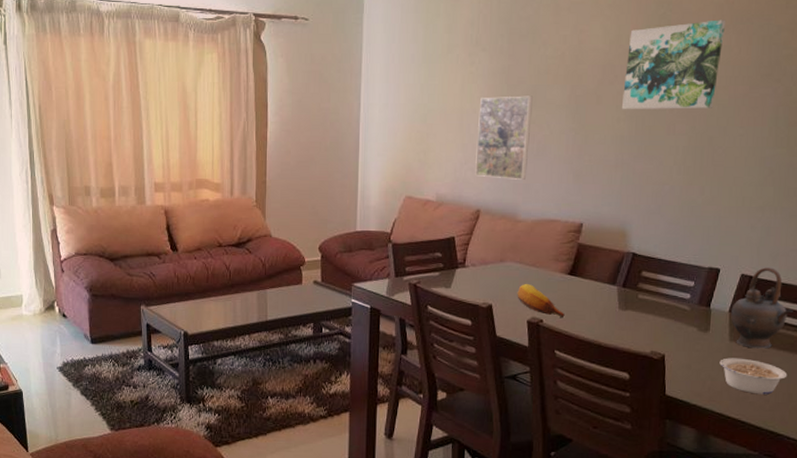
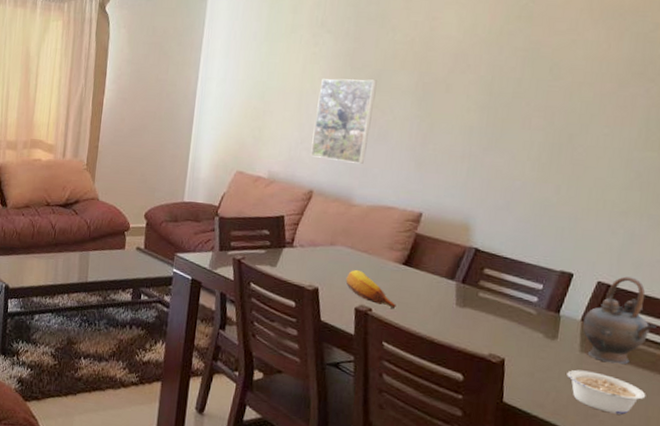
wall art: present [621,19,727,110] -> none [472,13,596,105]

